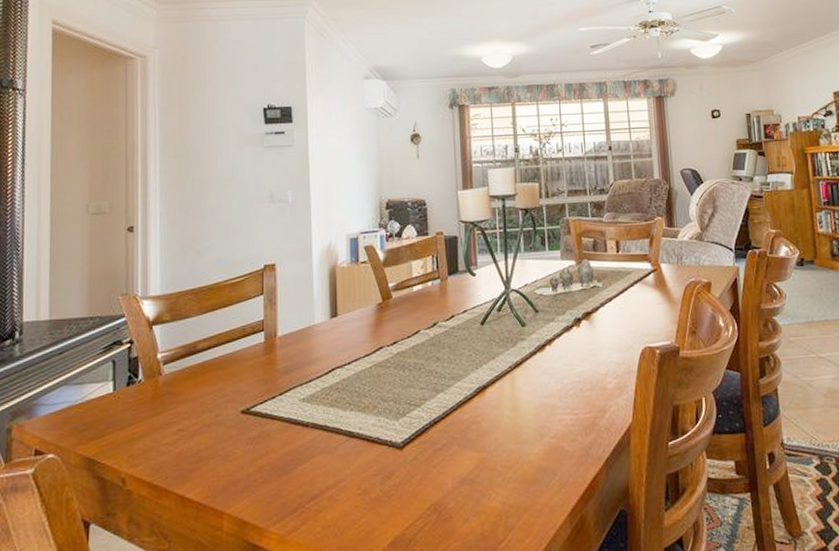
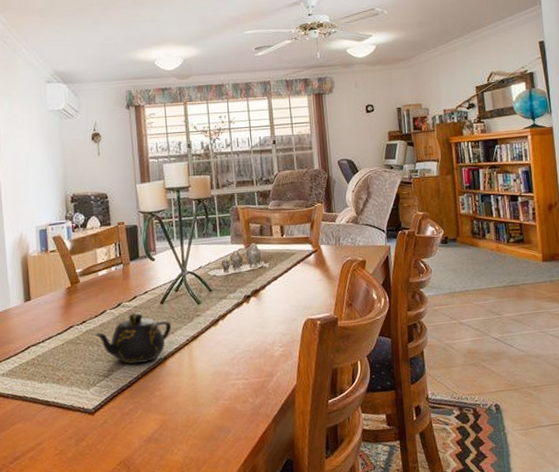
teapot: none [406,334,493,393] -> present [94,312,172,364]

